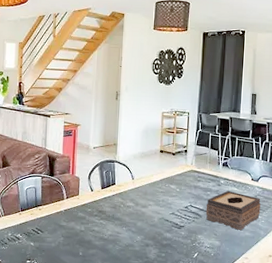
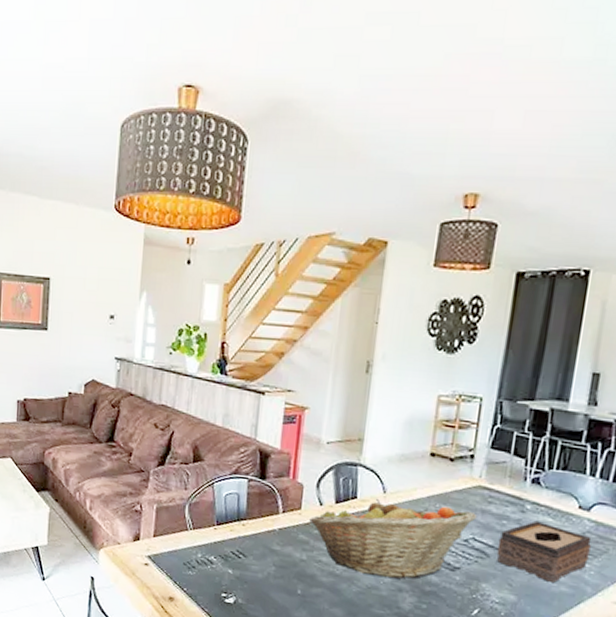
fruit basket: none [85,183,192,237] -> present [309,498,478,579]

